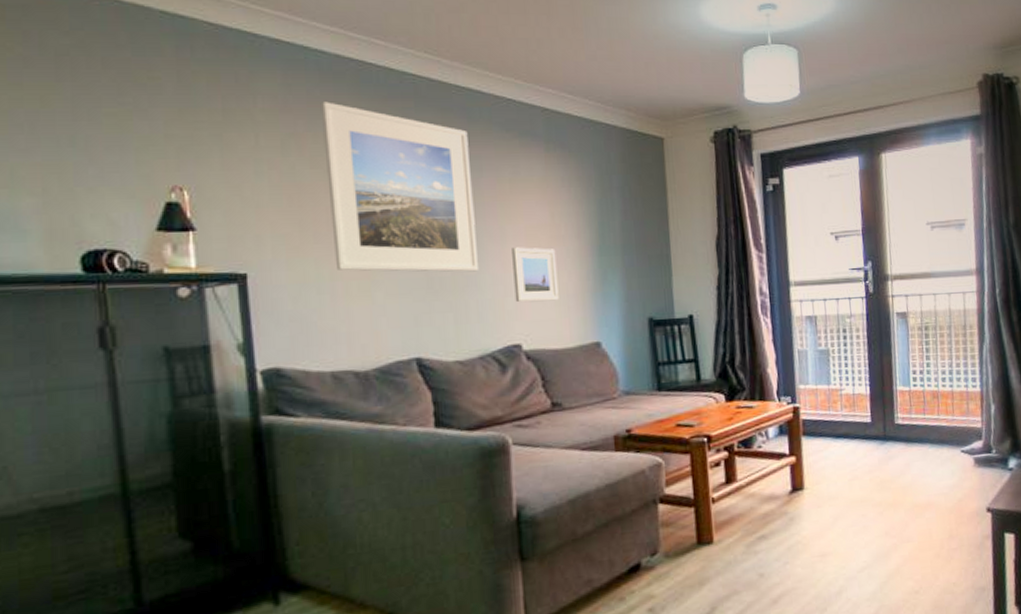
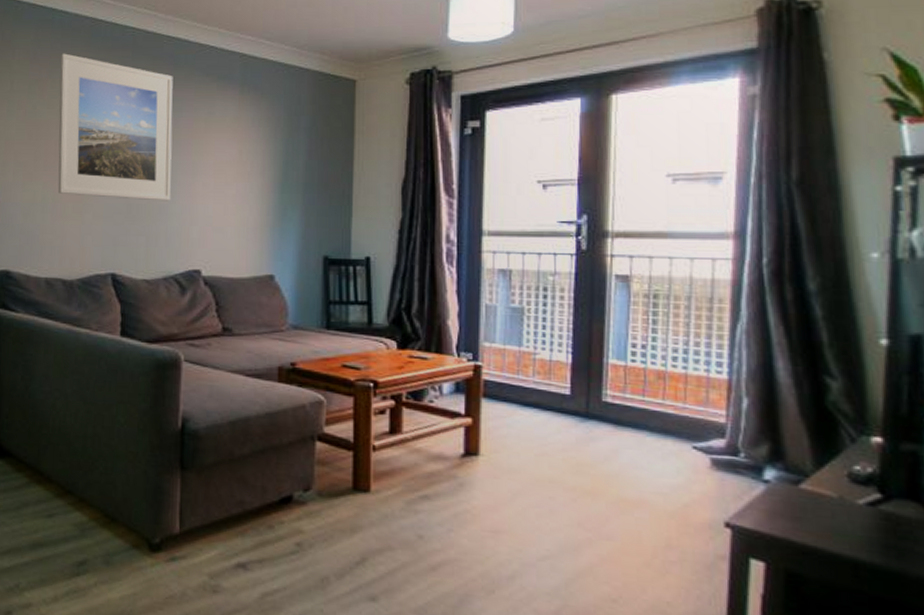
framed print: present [512,247,559,303] -> none [199,181,240,233]

